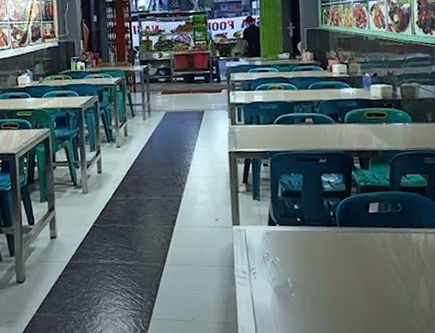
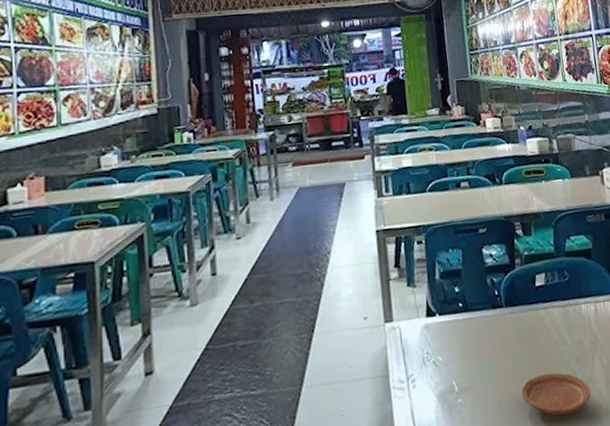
plate: none [349,286,414,321] -> present [521,372,592,416]

